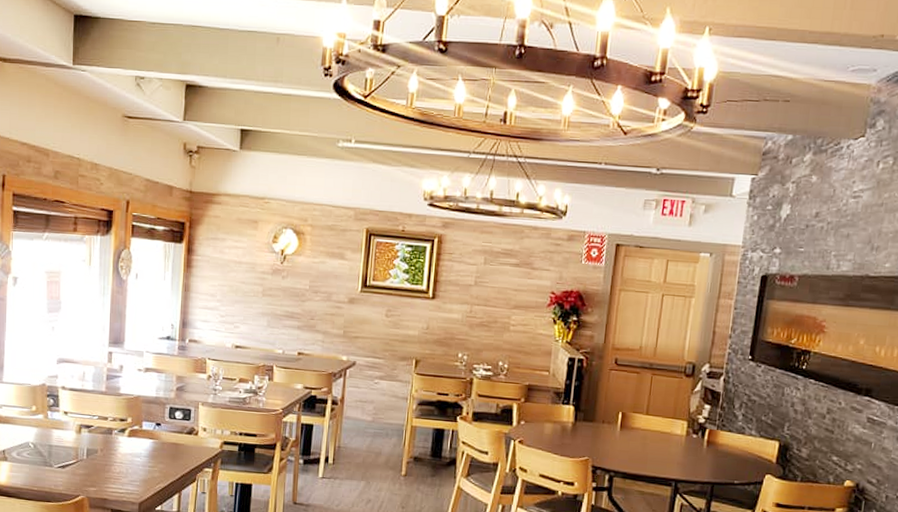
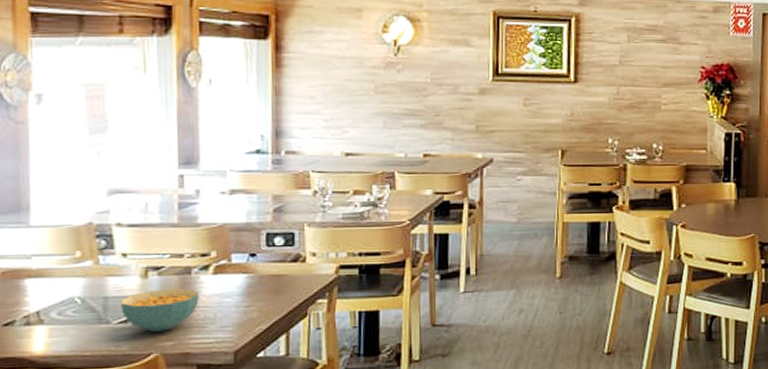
cereal bowl: none [61,444,117,479] -> present [121,288,199,332]

